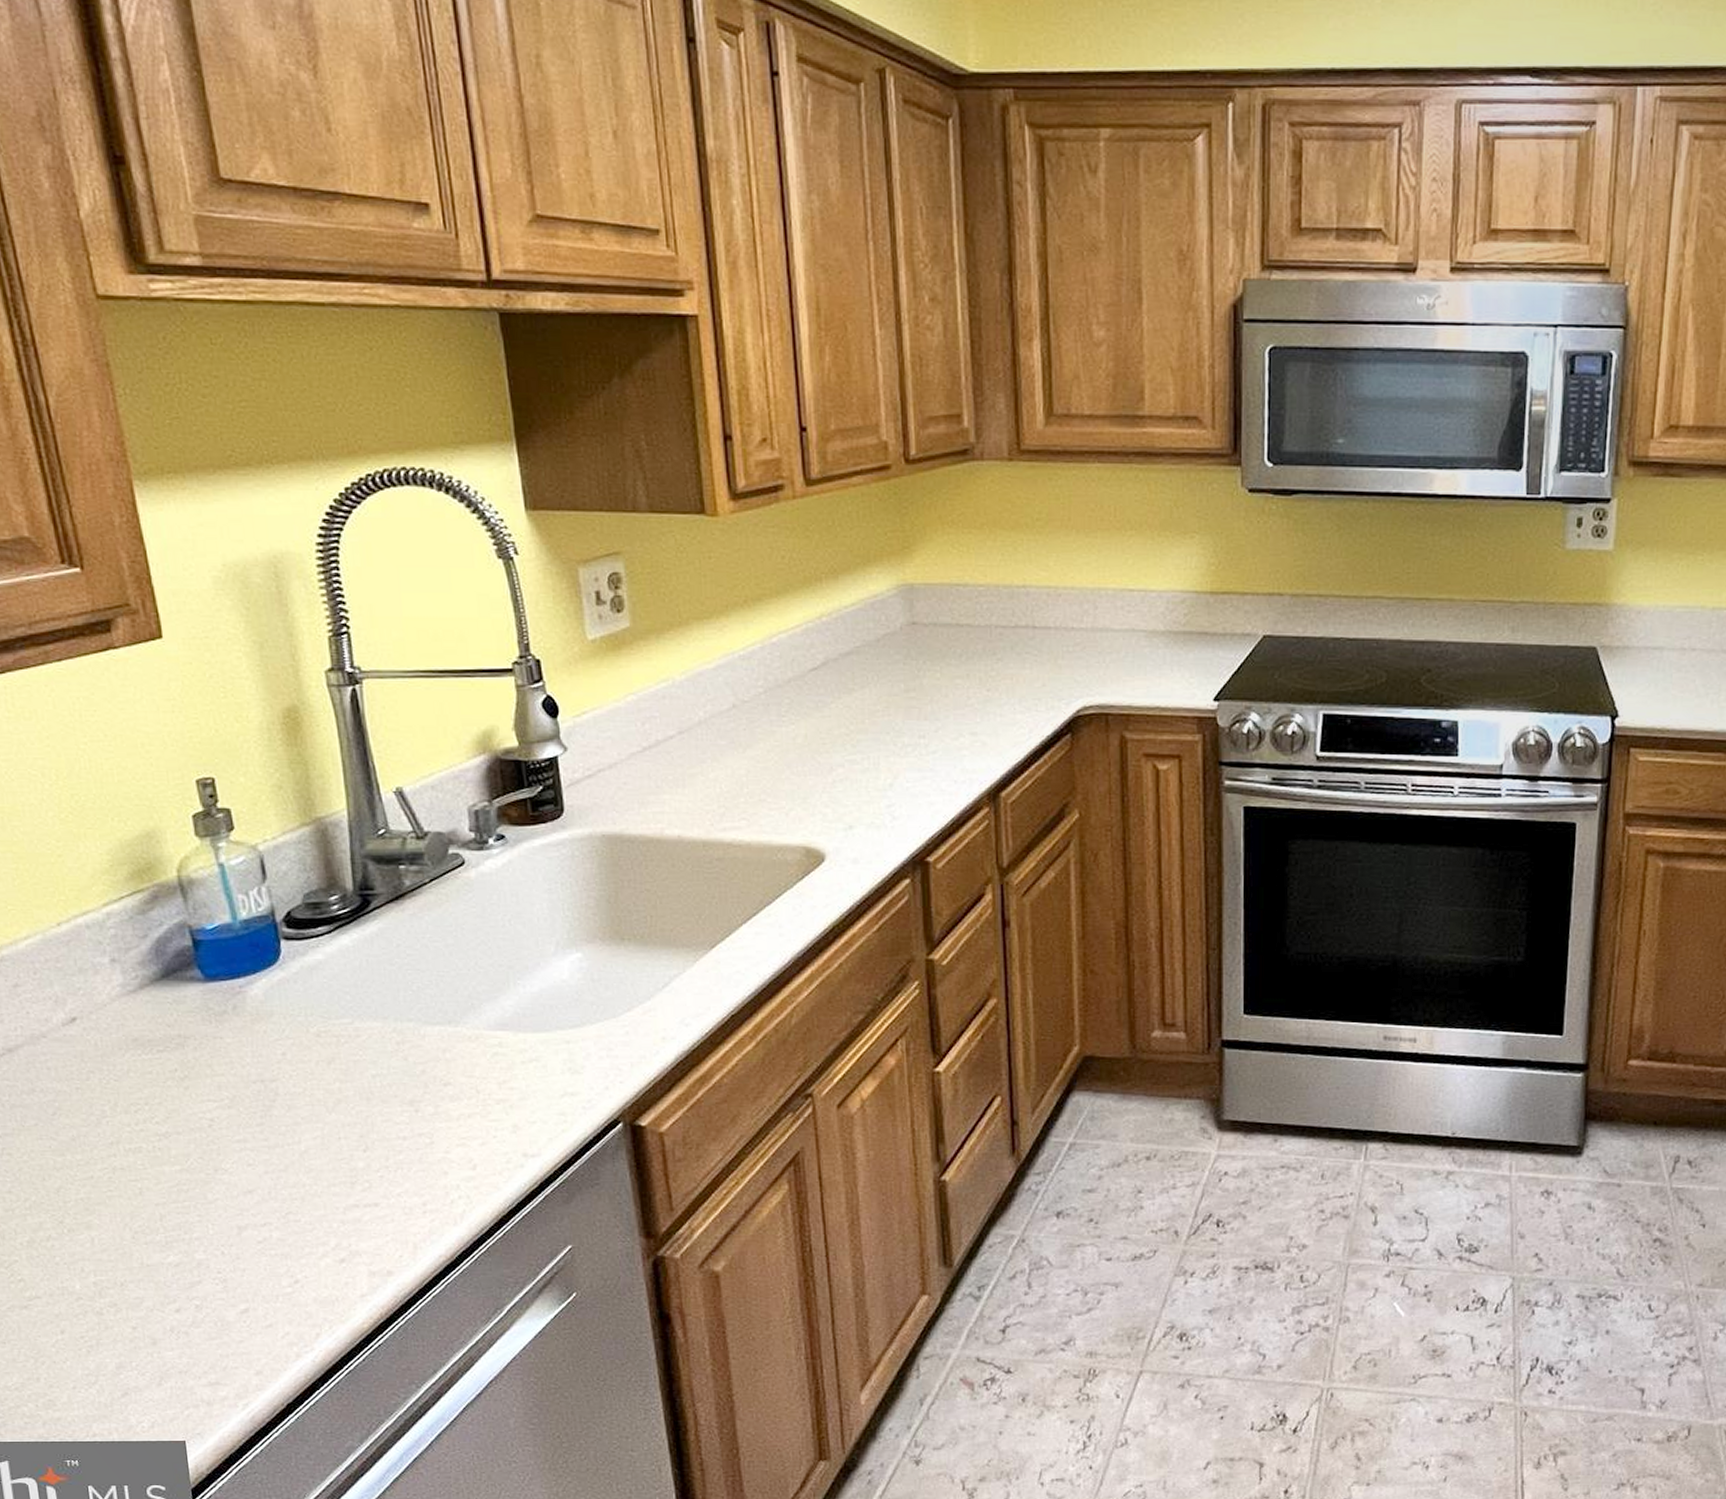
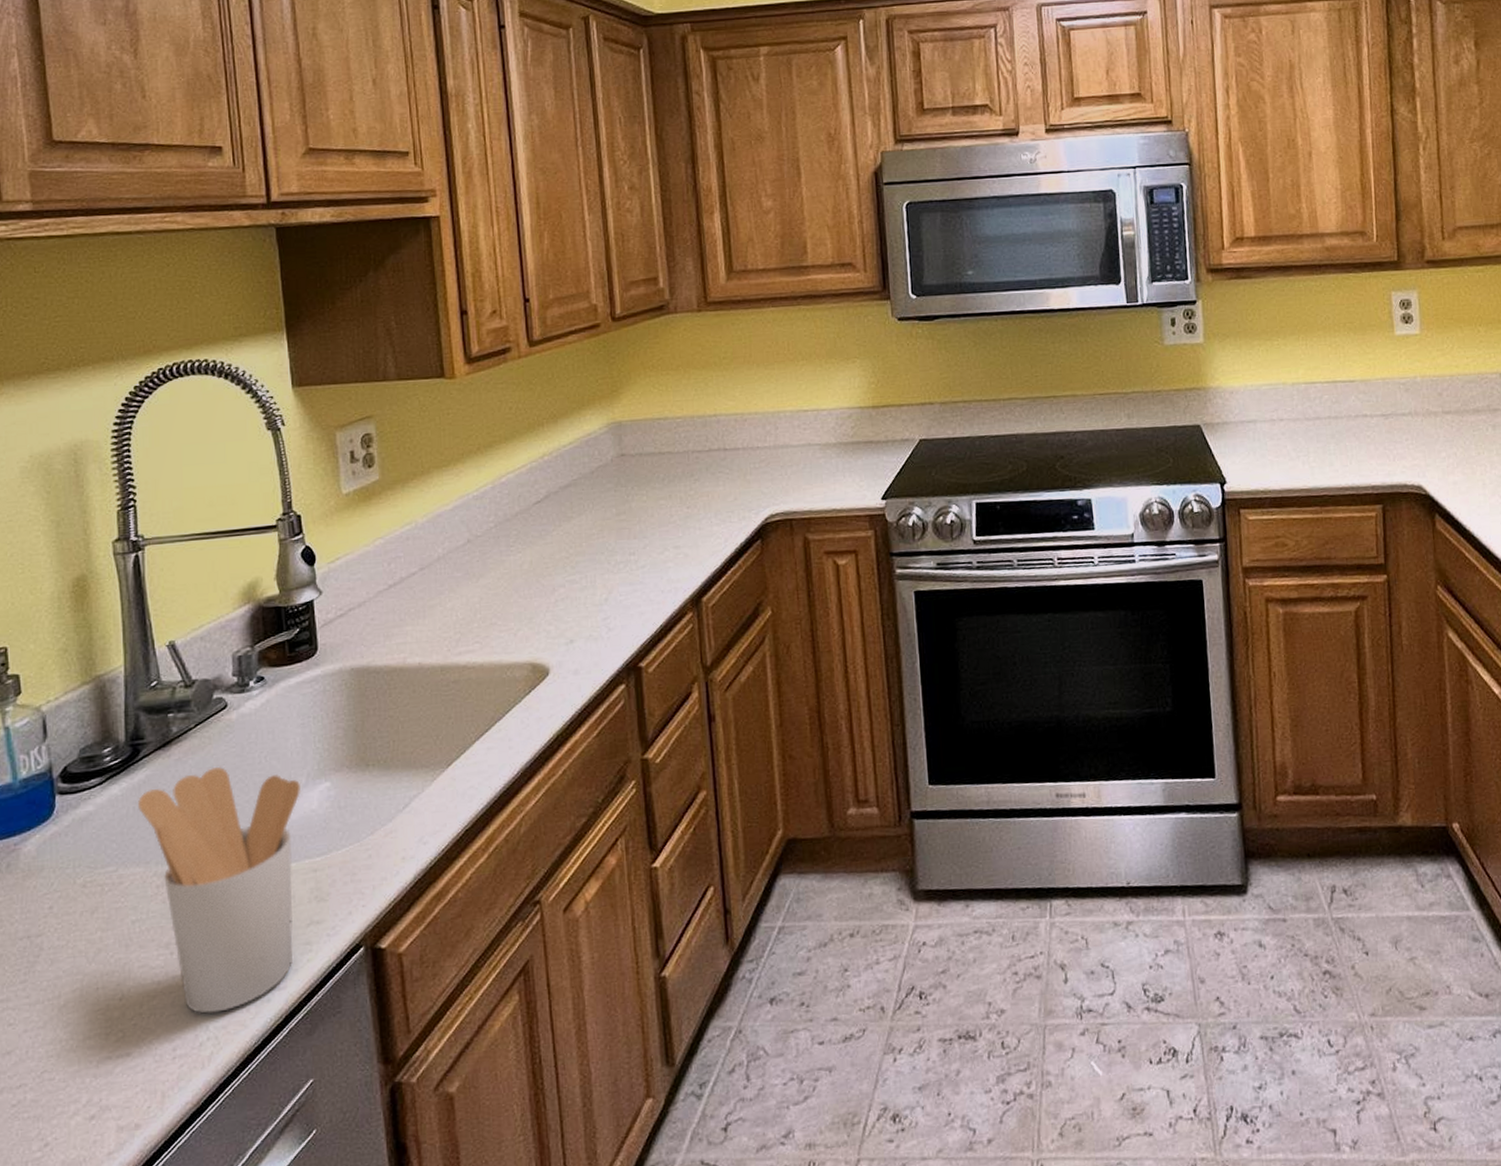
utensil holder: none [371,925,549,1173] -> present [138,766,300,1014]

